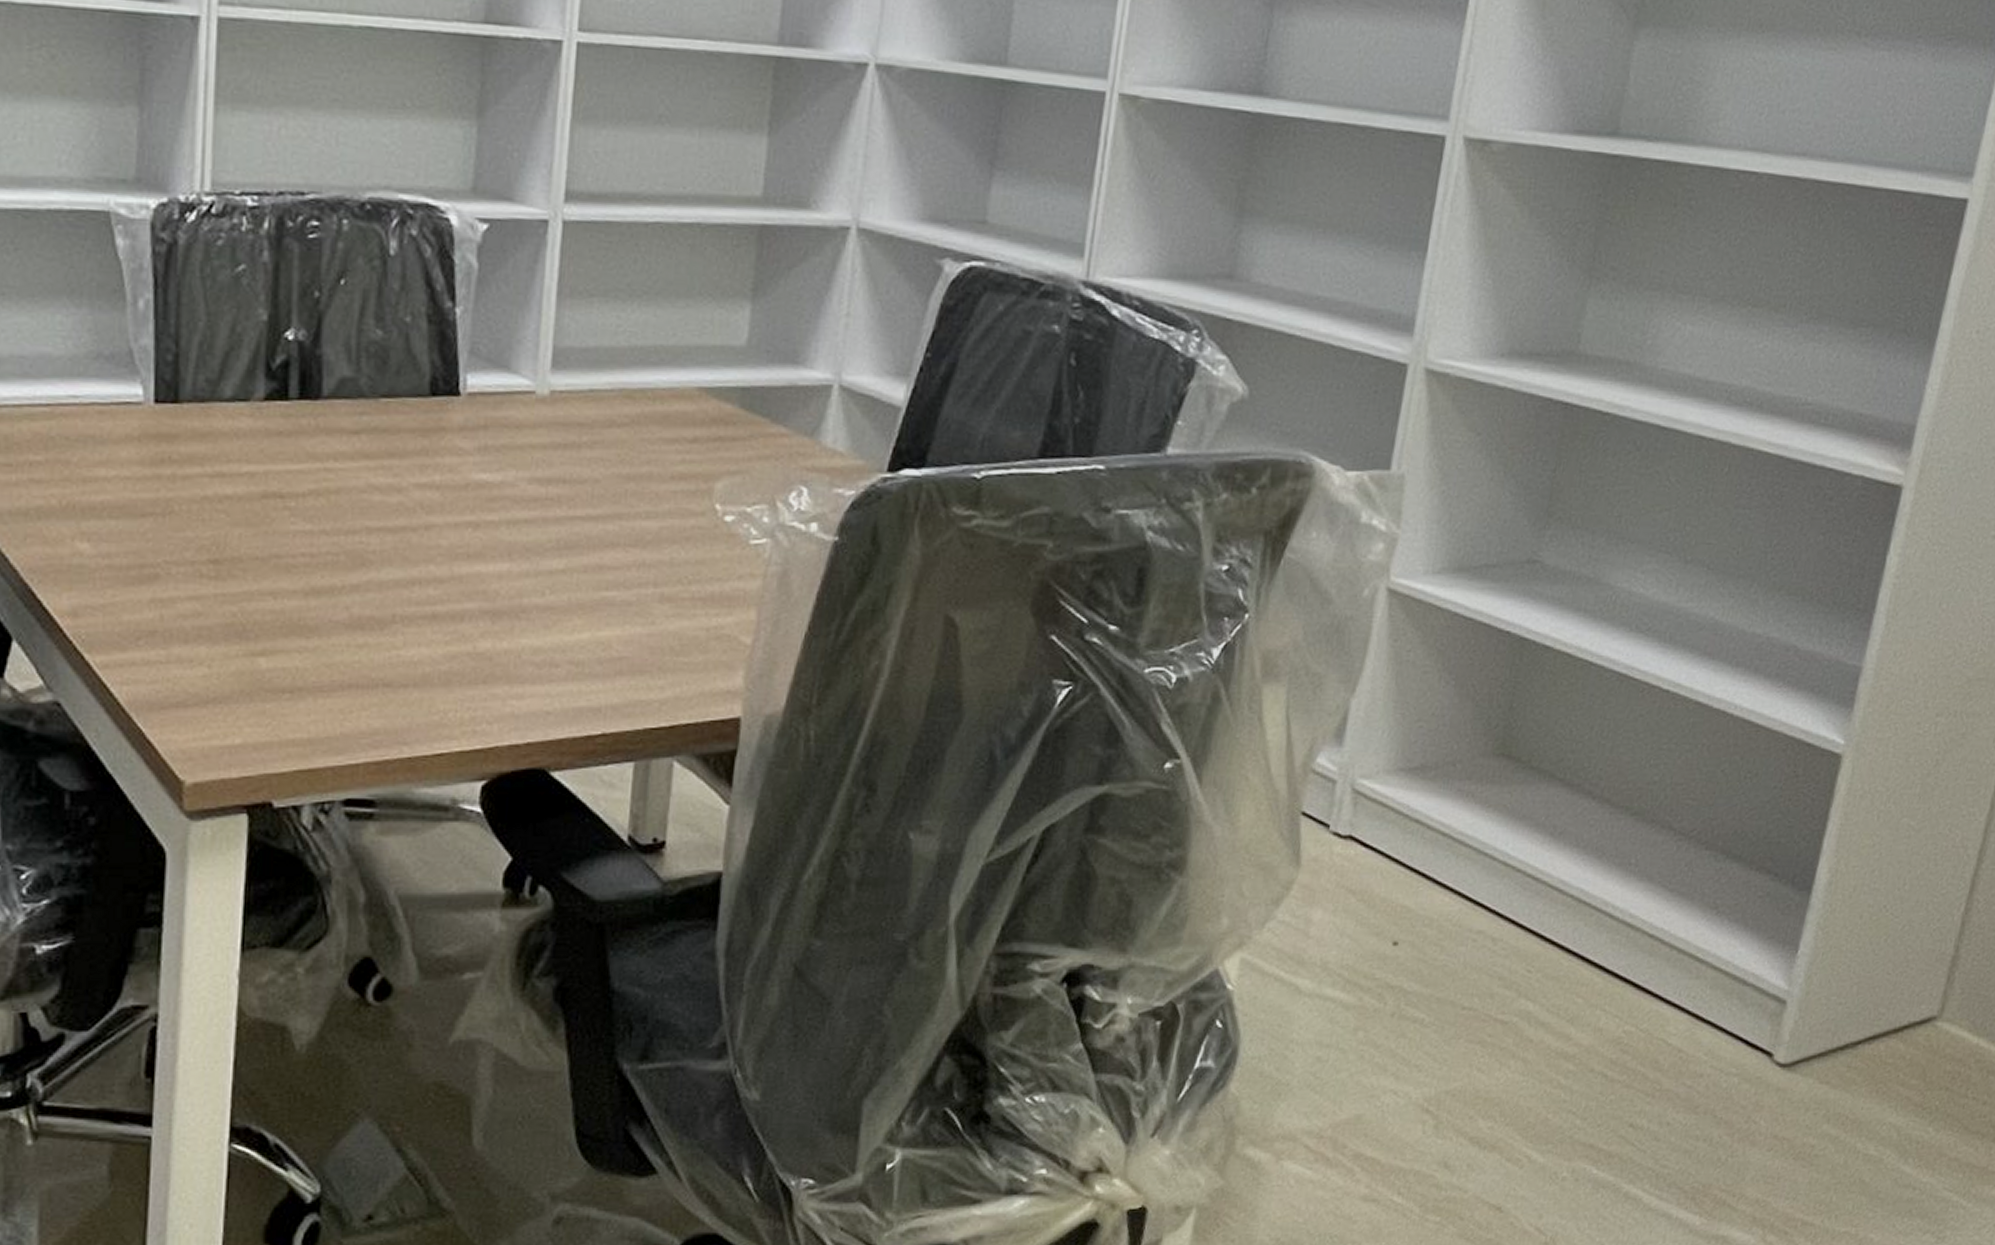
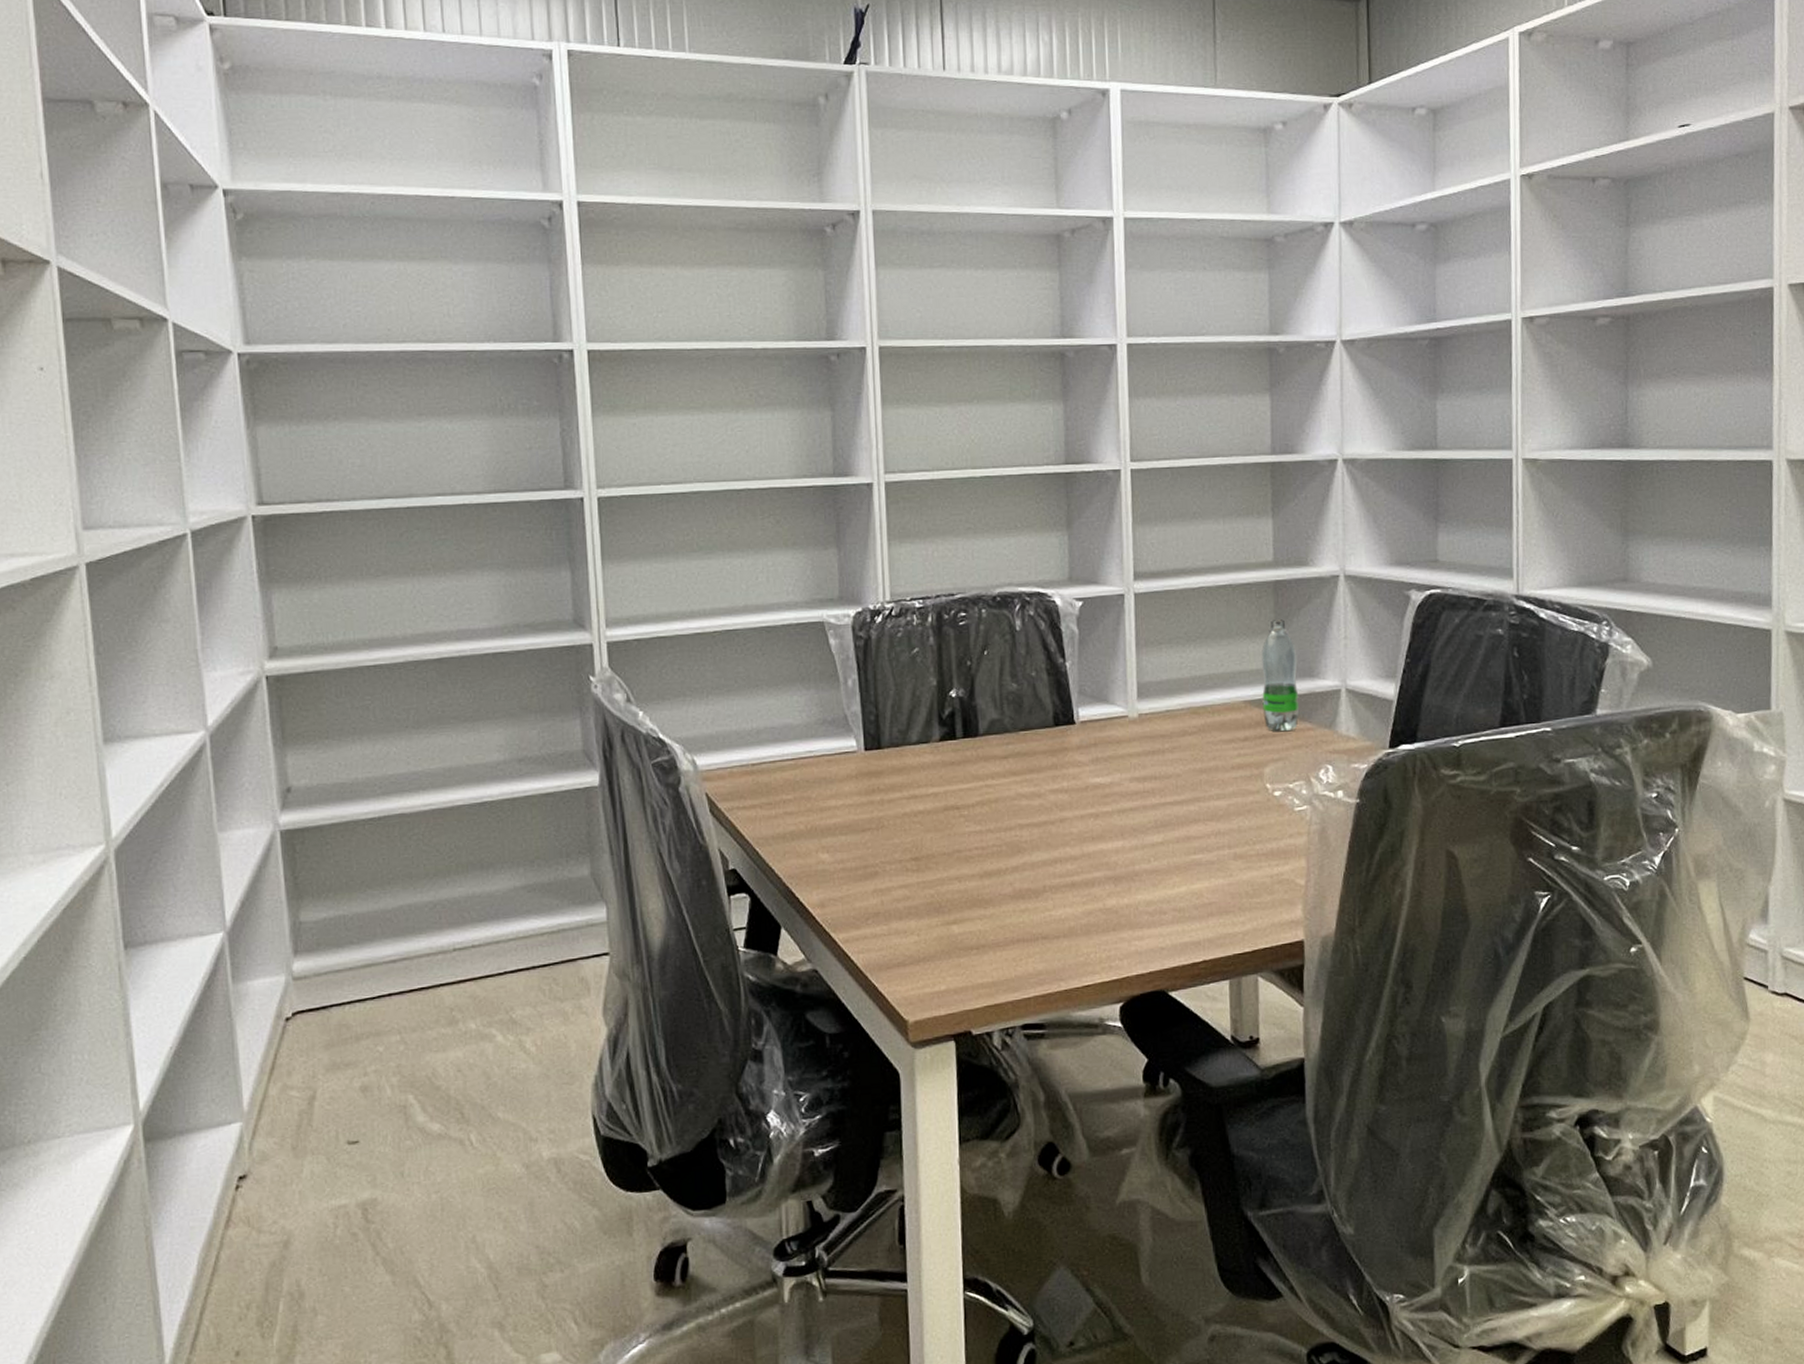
bottle: none [722,279,779,436] -> present [1261,619,1300,732]

